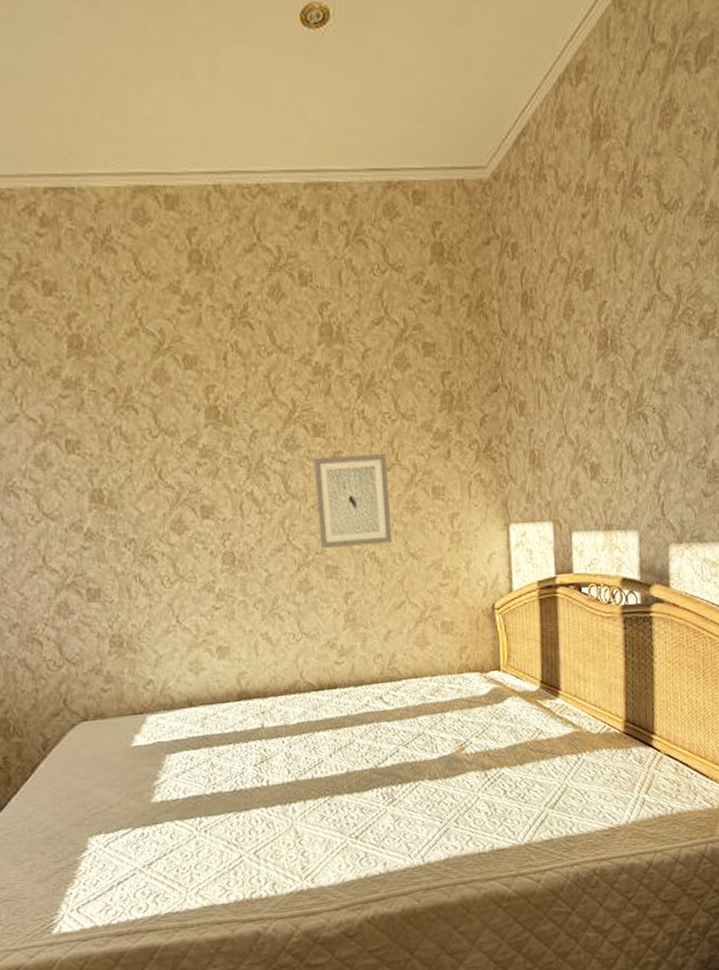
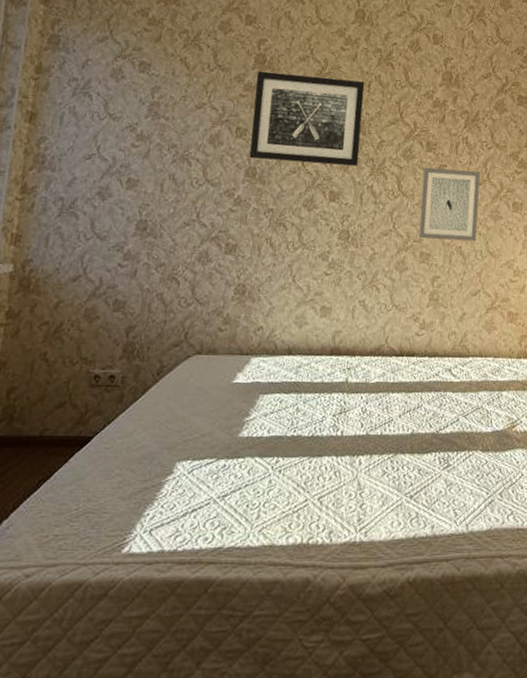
wall art: none [74,354,230,479] -> present [249,70,365,167]

